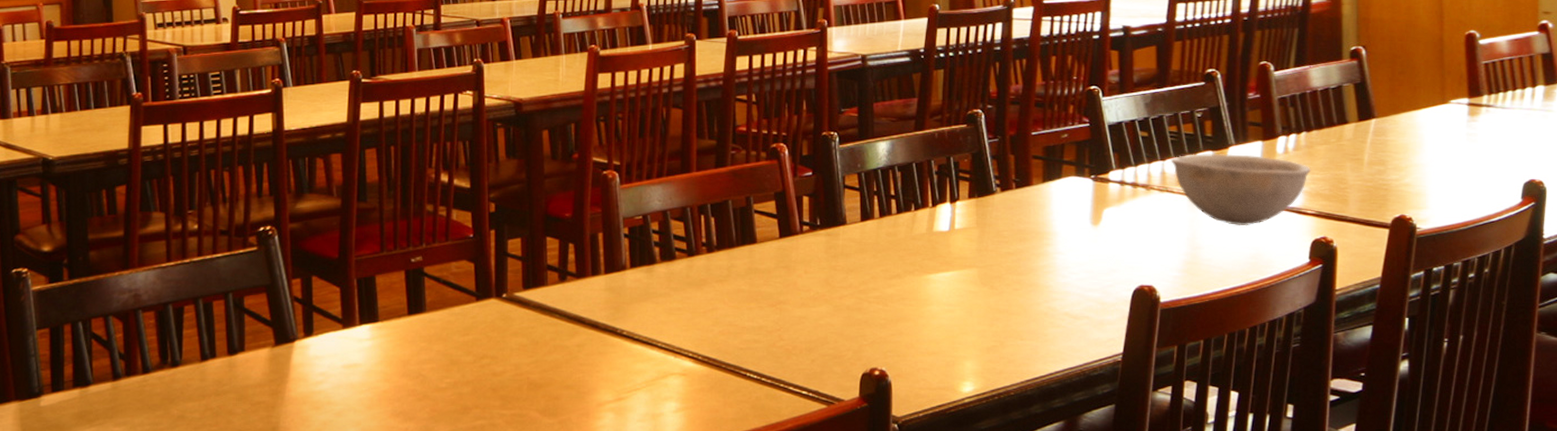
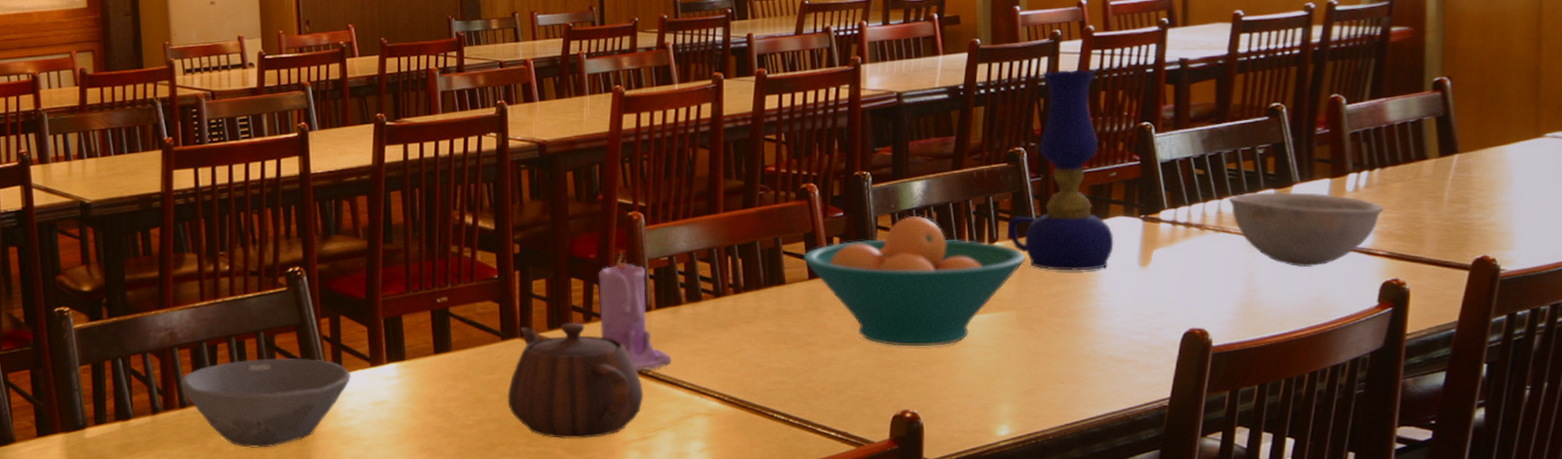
bowl: none [144,319,323,414] -> present [181,357,352,448]
teapot: none [481,282,619,401] -> present [507,322,644,439]
candle: none [574,209,646,331] -> present [599,250,672,371]
fruit bowl: none [774,175,985,305] -> present [803,215,1026,347]
oil lamp: none [968,35,1067,229] -> present [1007,70,1114,271]

